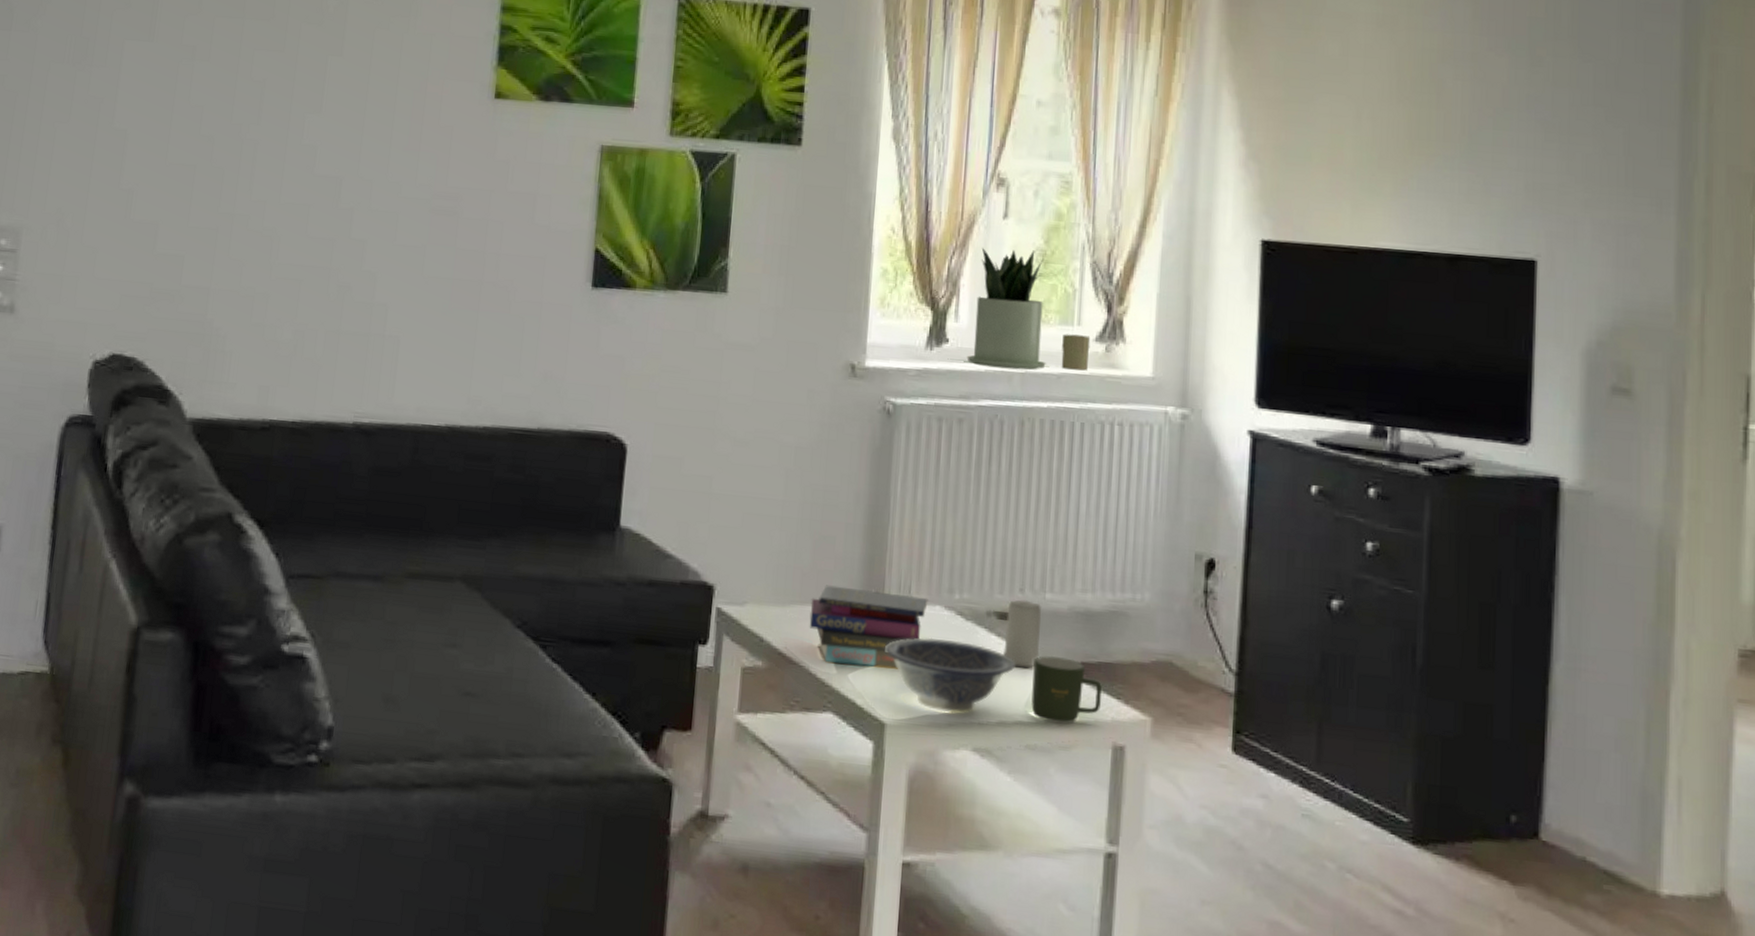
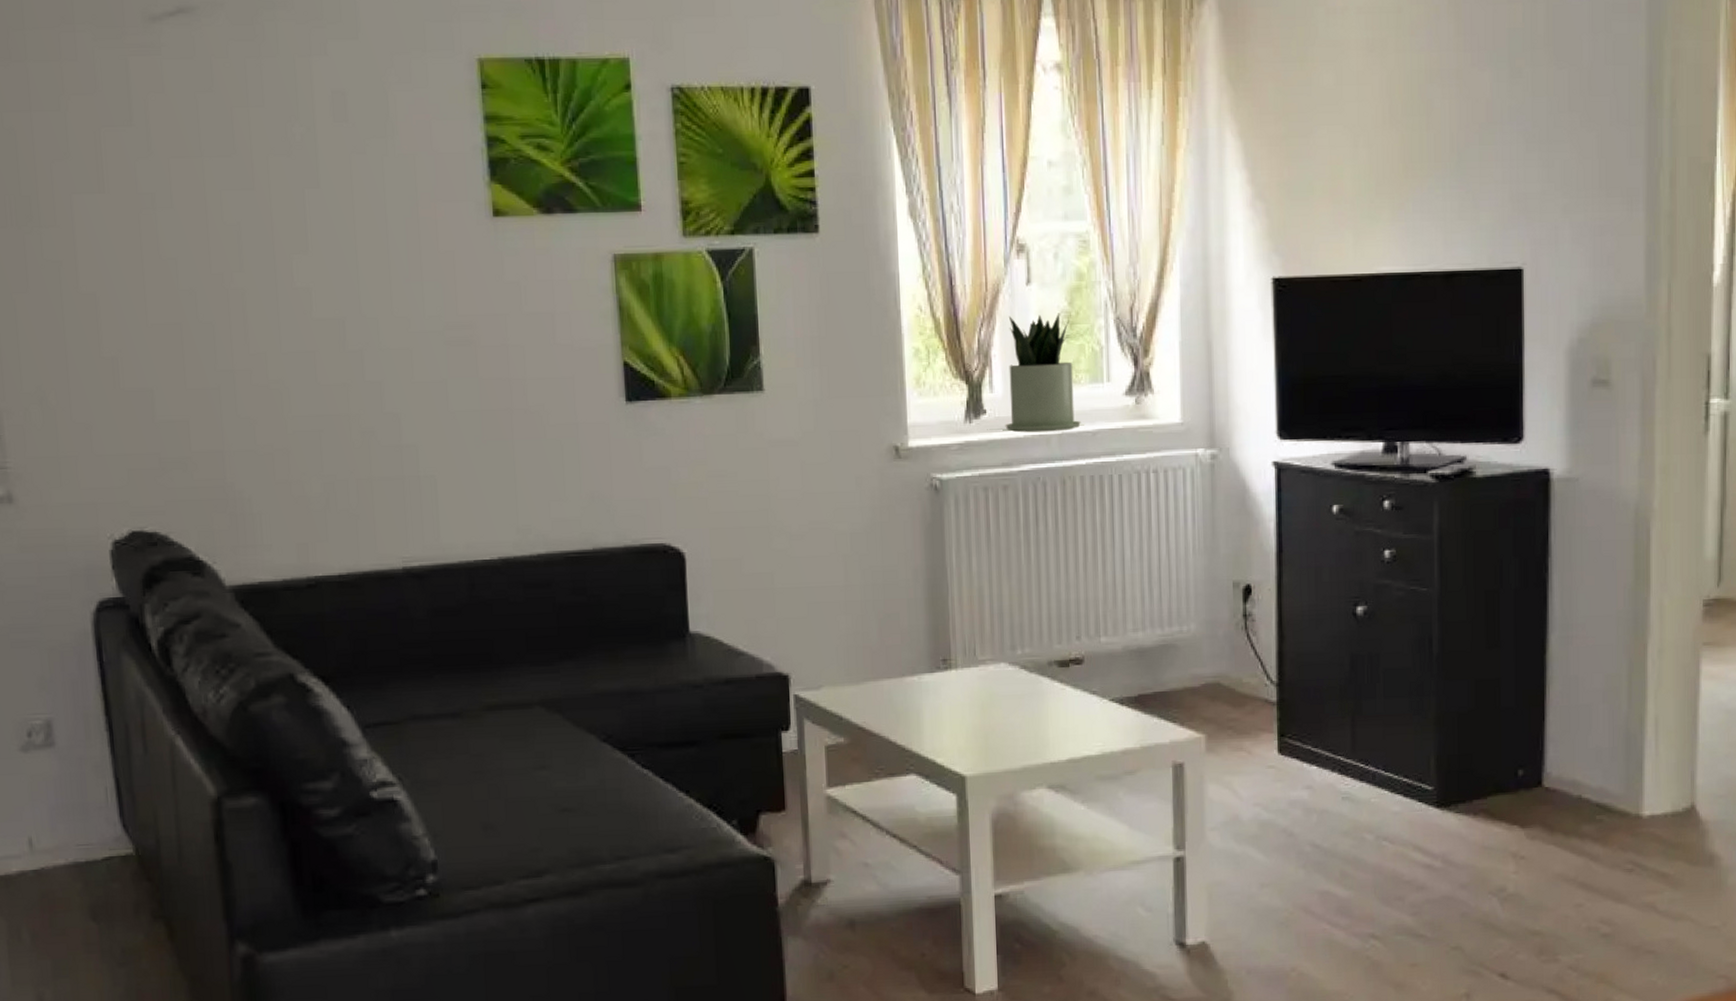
books: present [809,585,928,669] -> none [883,657,993,729]
decorative bowl: present [884,637,1016,713] -> none [956,692,1079,758]
candle: present [1002,600,1041,668] -> none [1066,646,1100,707]
mug: present [1031,655,1102,724] -> none [1095,692,1159,753]
candle: present [1061,334,1091,371] -> none [1094,391,1121,426]

